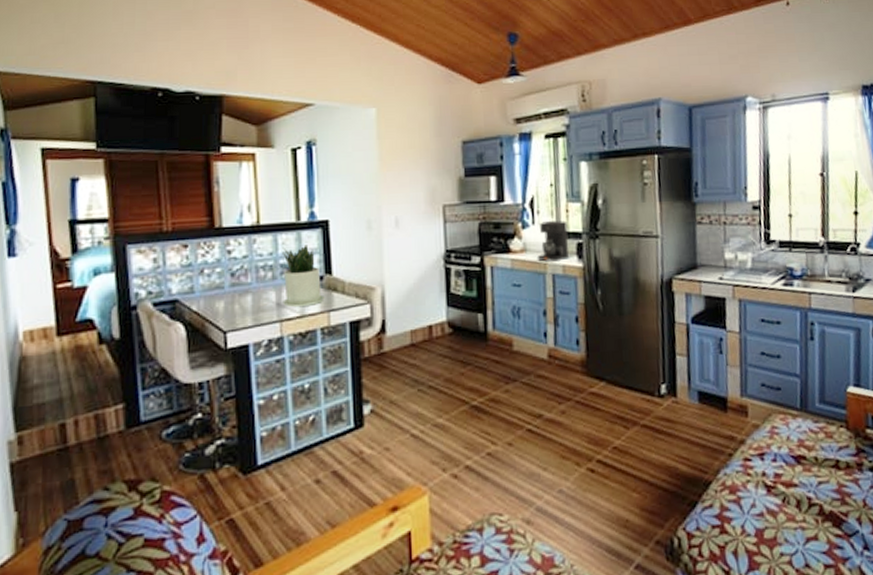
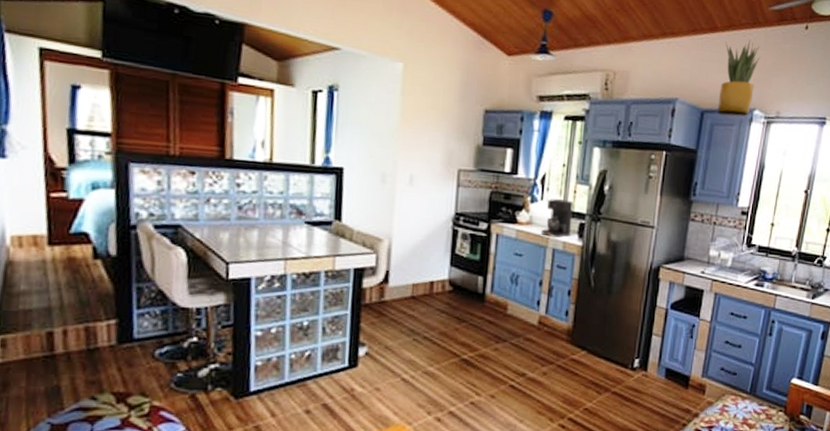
planter: present [283,245,325,308] -> none [289,188,332,249]
planter: none [701,27,743,109] -> present [717,40,760,118]

